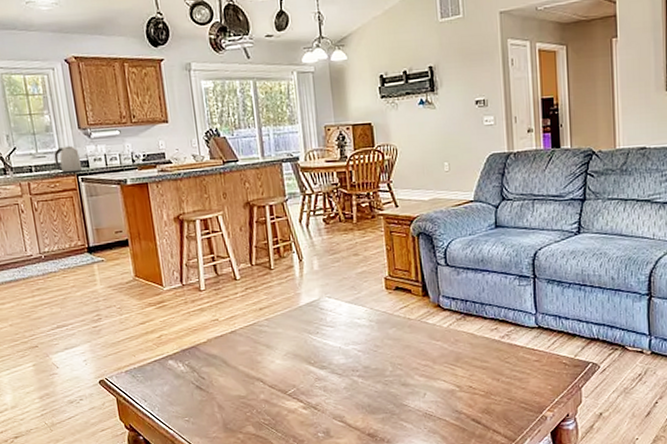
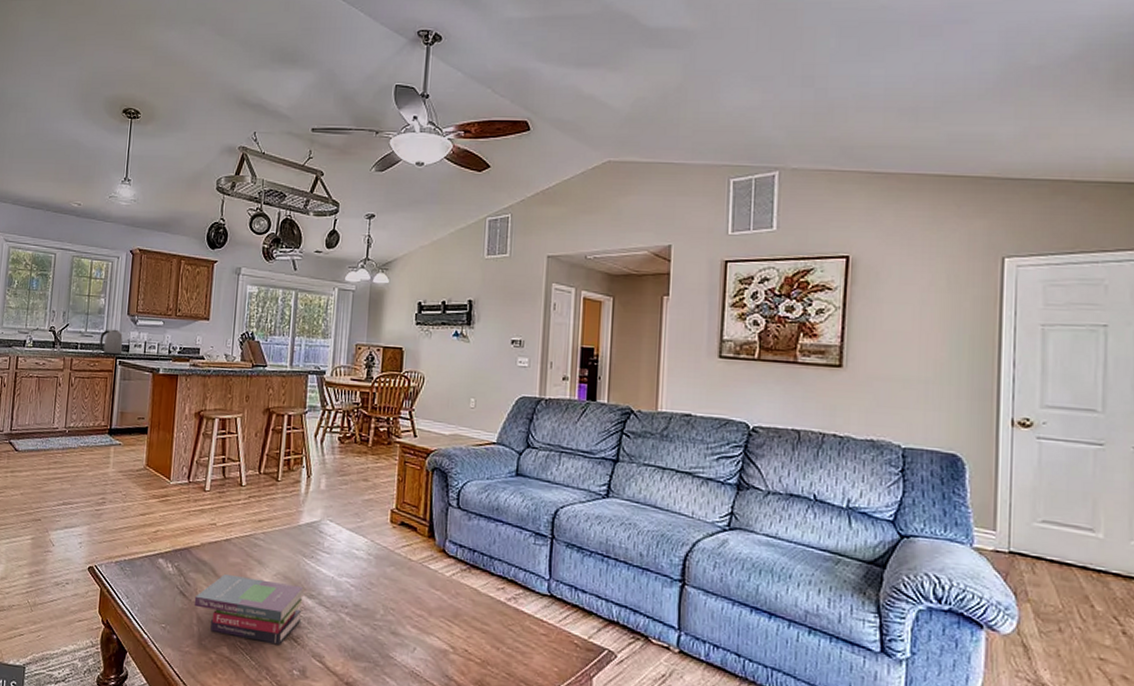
books: none [211,360,317,416] -> present [194,574,304,645]

